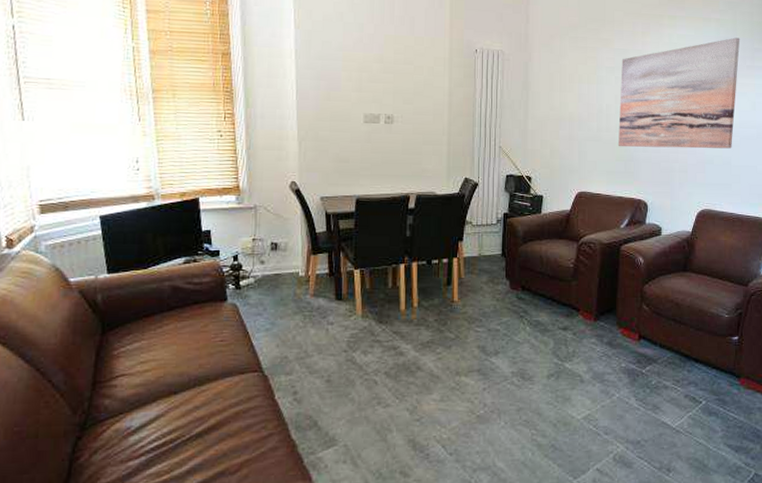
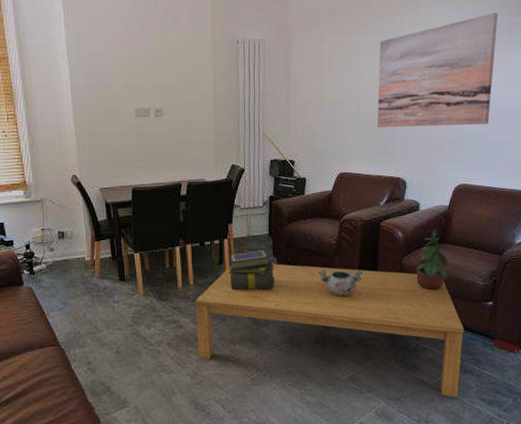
coffee table: none [419,287,709,442] -> present [195,263,464,397]
stack of books: none [455,271,508,315] -> present [227,250,276,290]
decorative bowl: none [553,294,602,326] -> present [318,269,363,297]
potted plant: none [658,256,691,322] -> present [416,230,448,291]

